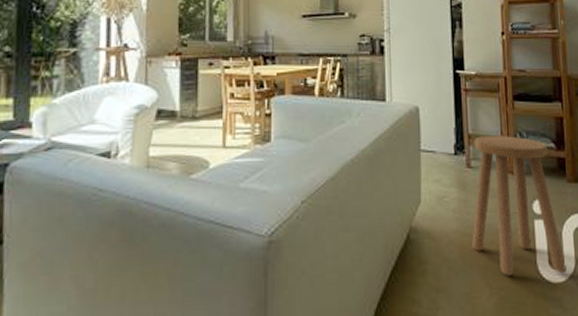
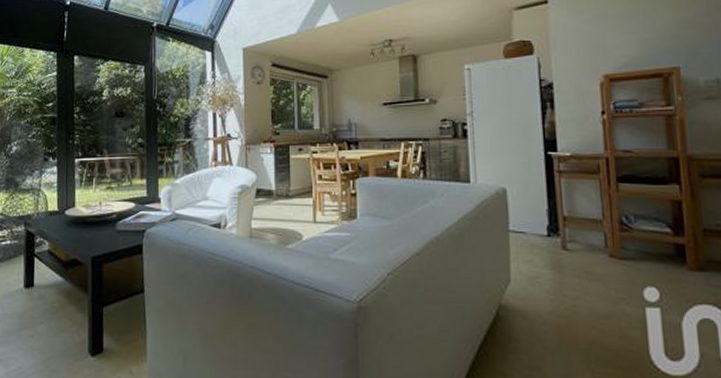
stool: present [472,136,567,276] -> none [569,219,688,367]

